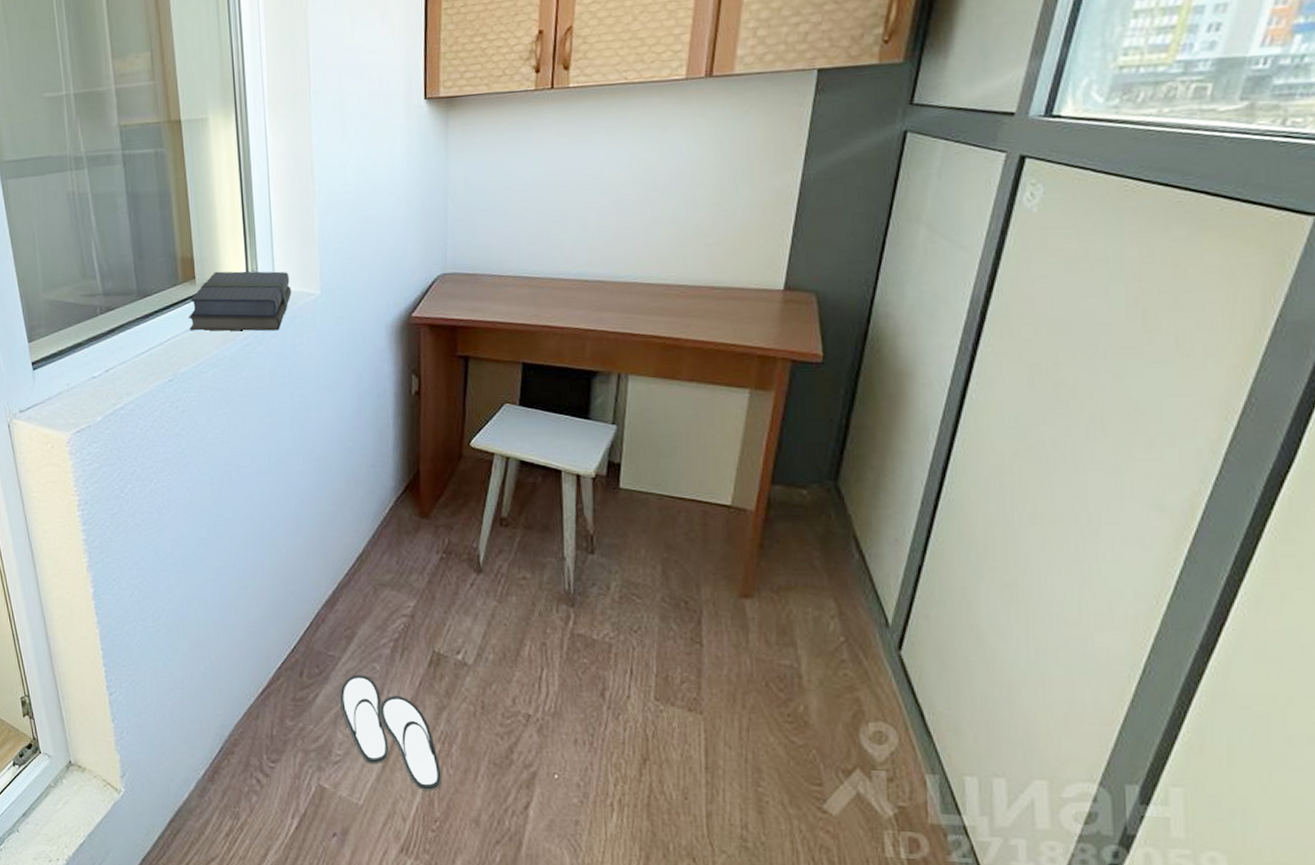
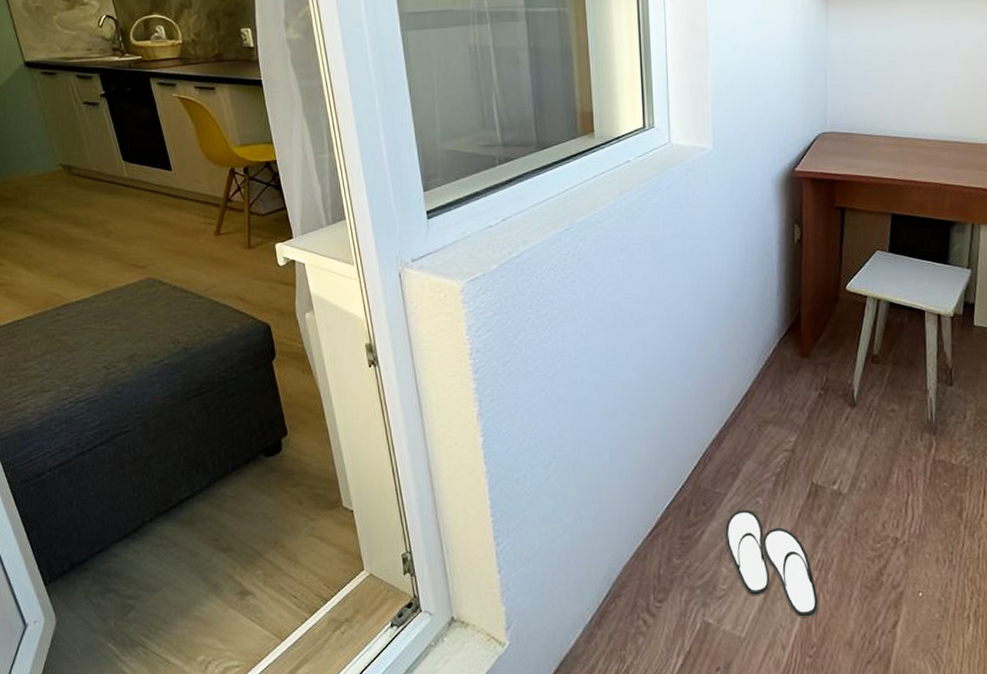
book: present [189,271,292,332] -> none [587,125,686,183]

